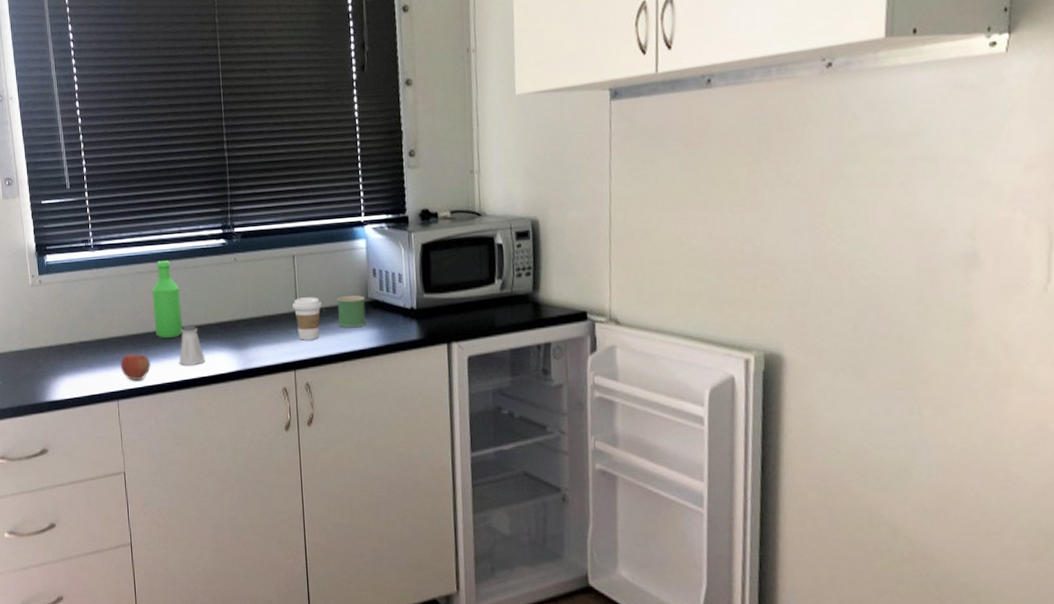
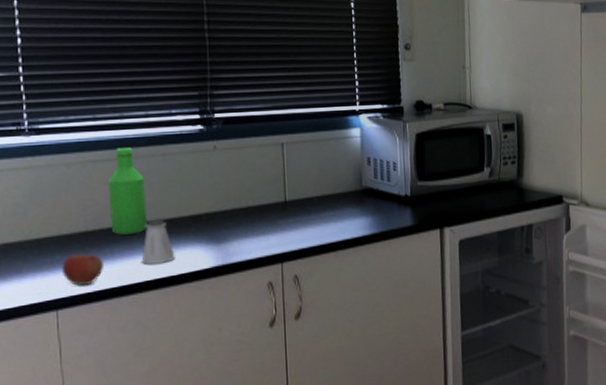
coffee cup: present [292,297,322,341] -> none [281,186,313,231]
mug: present [336,295,366,328] -> none [329,184,360,217]

